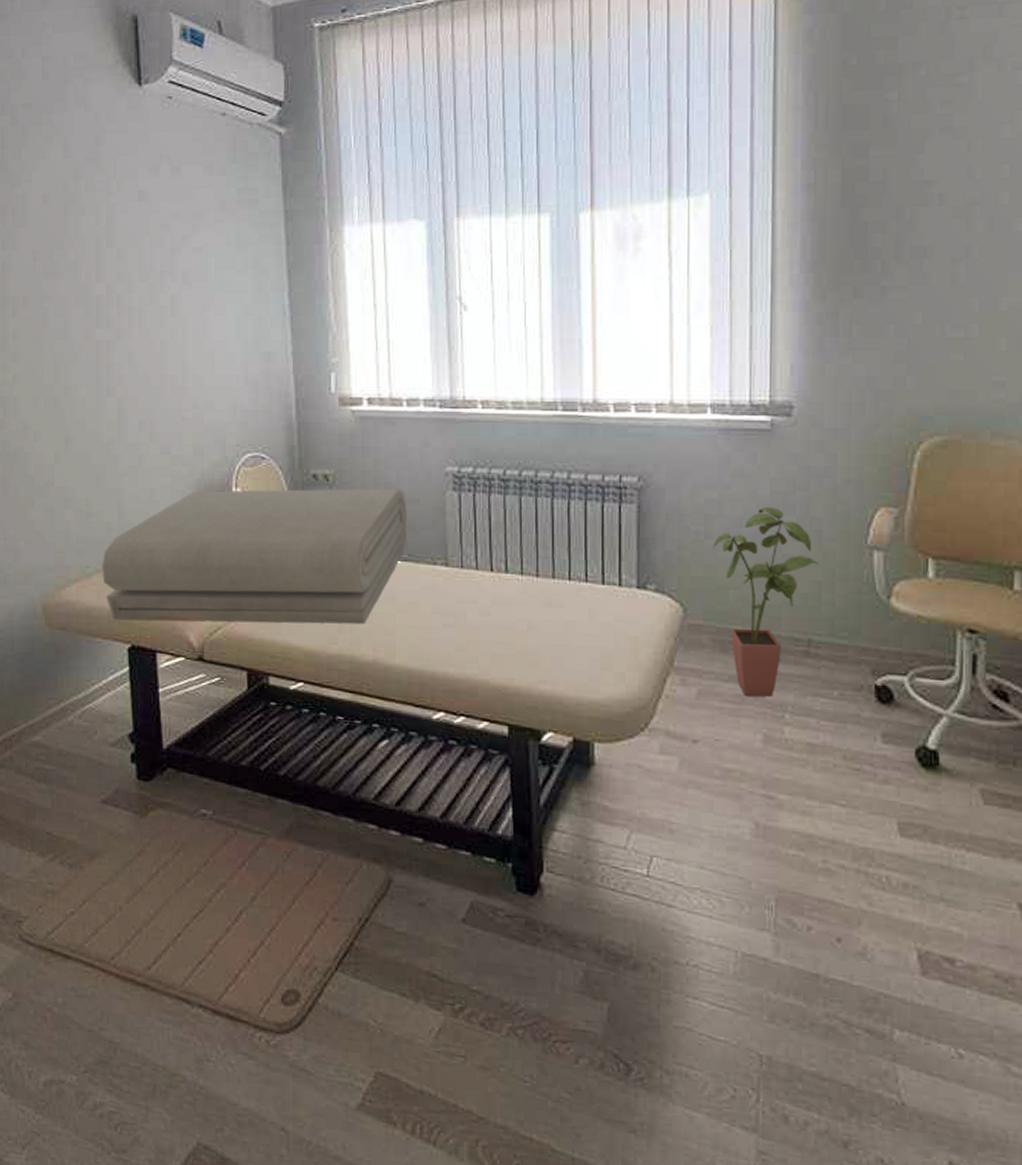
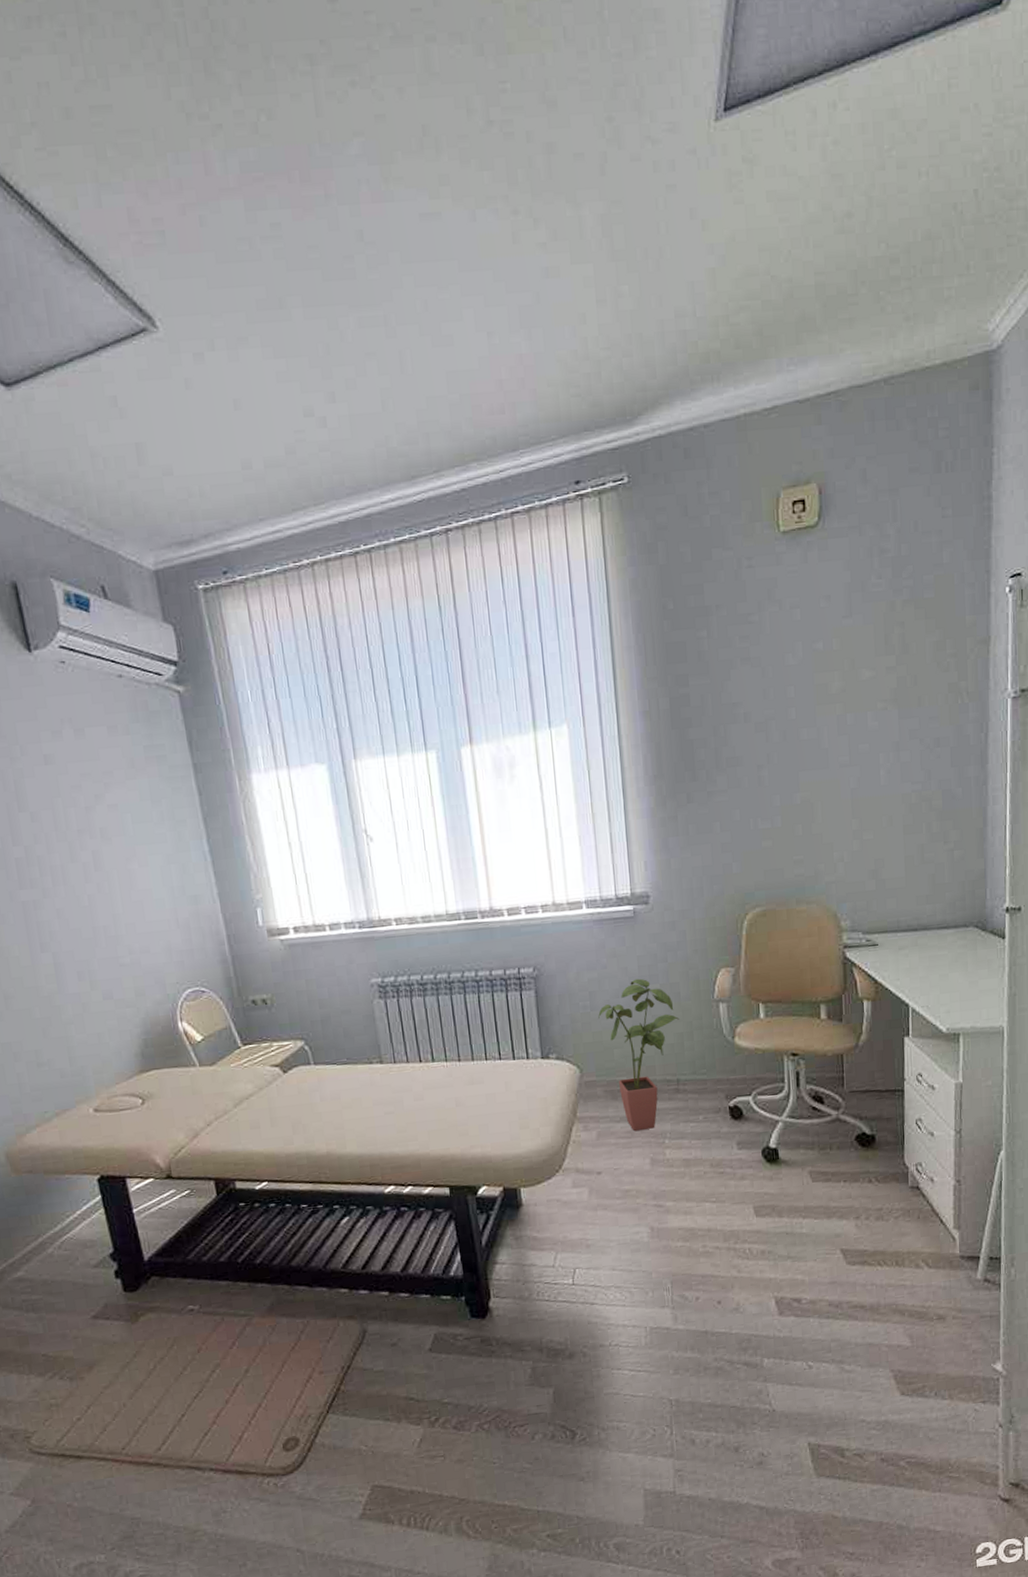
towel: present [102,488,408,624] -> none [59,1003,344,1156]

